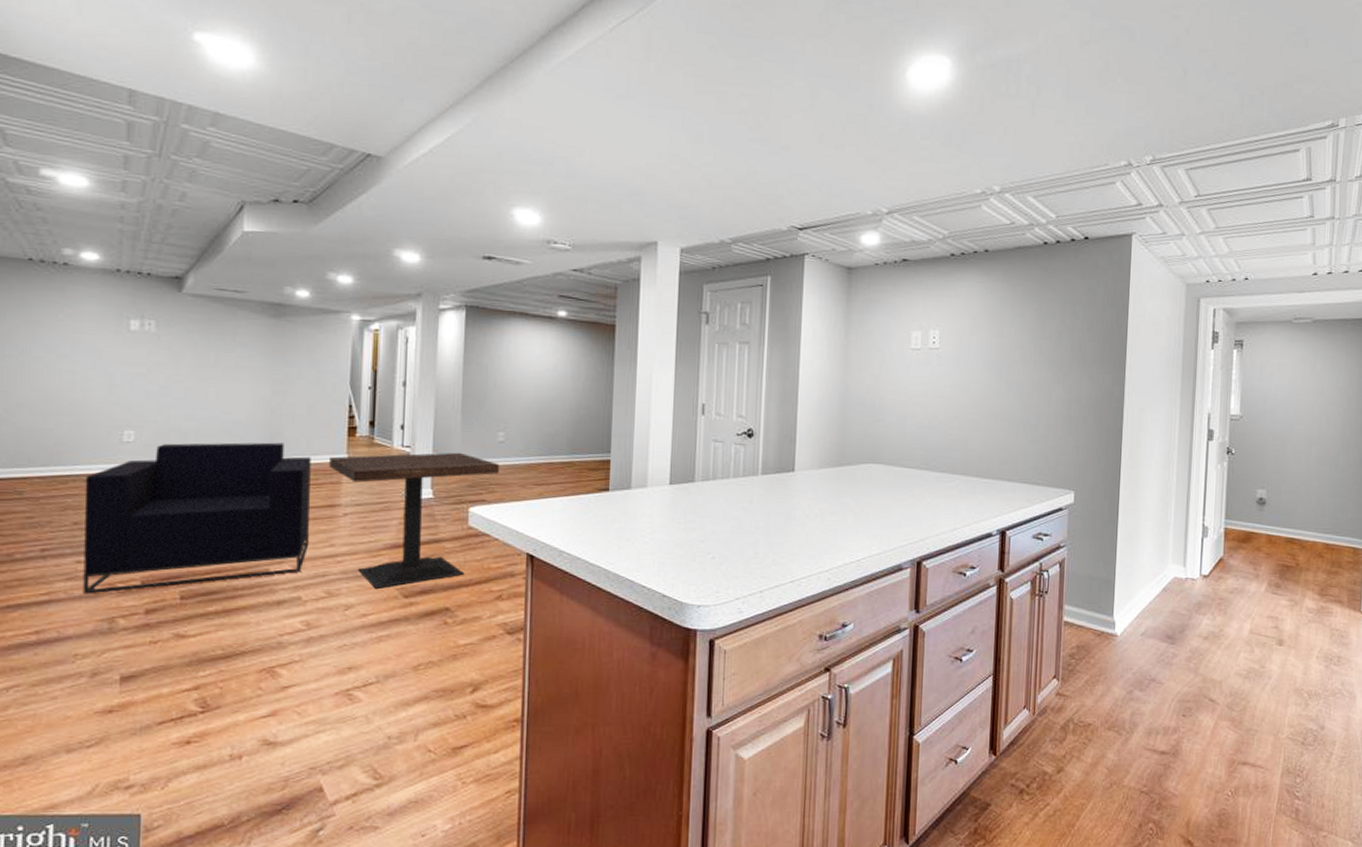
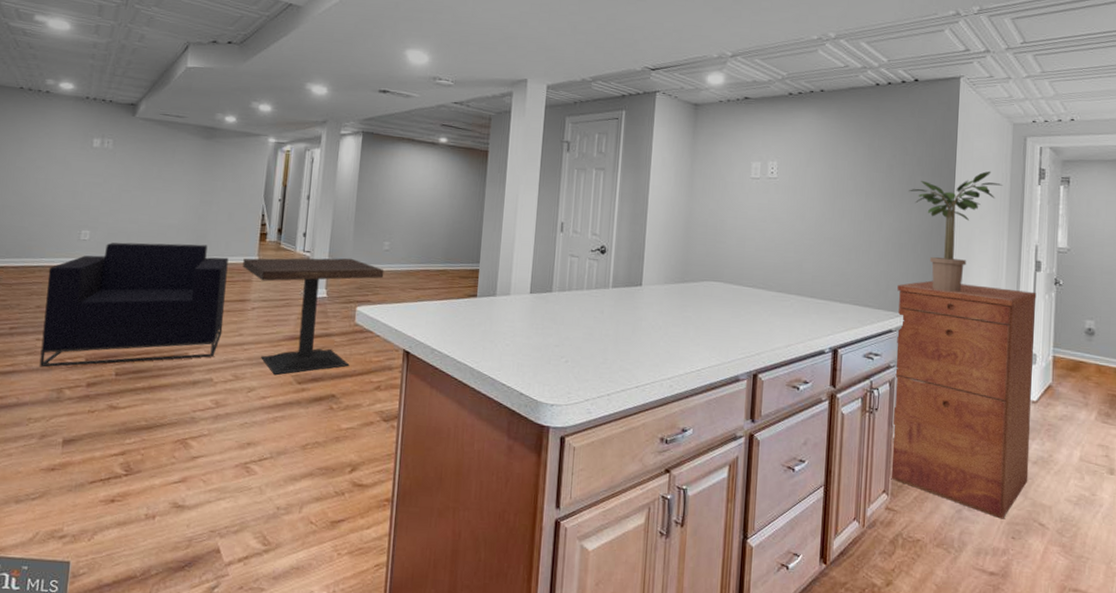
filing cabinet: none [1060,454,1209,697] -> present [890,280,1037,519]
potted plant: none [1079,335,1176,465] -> present [909,171,1003,292]

